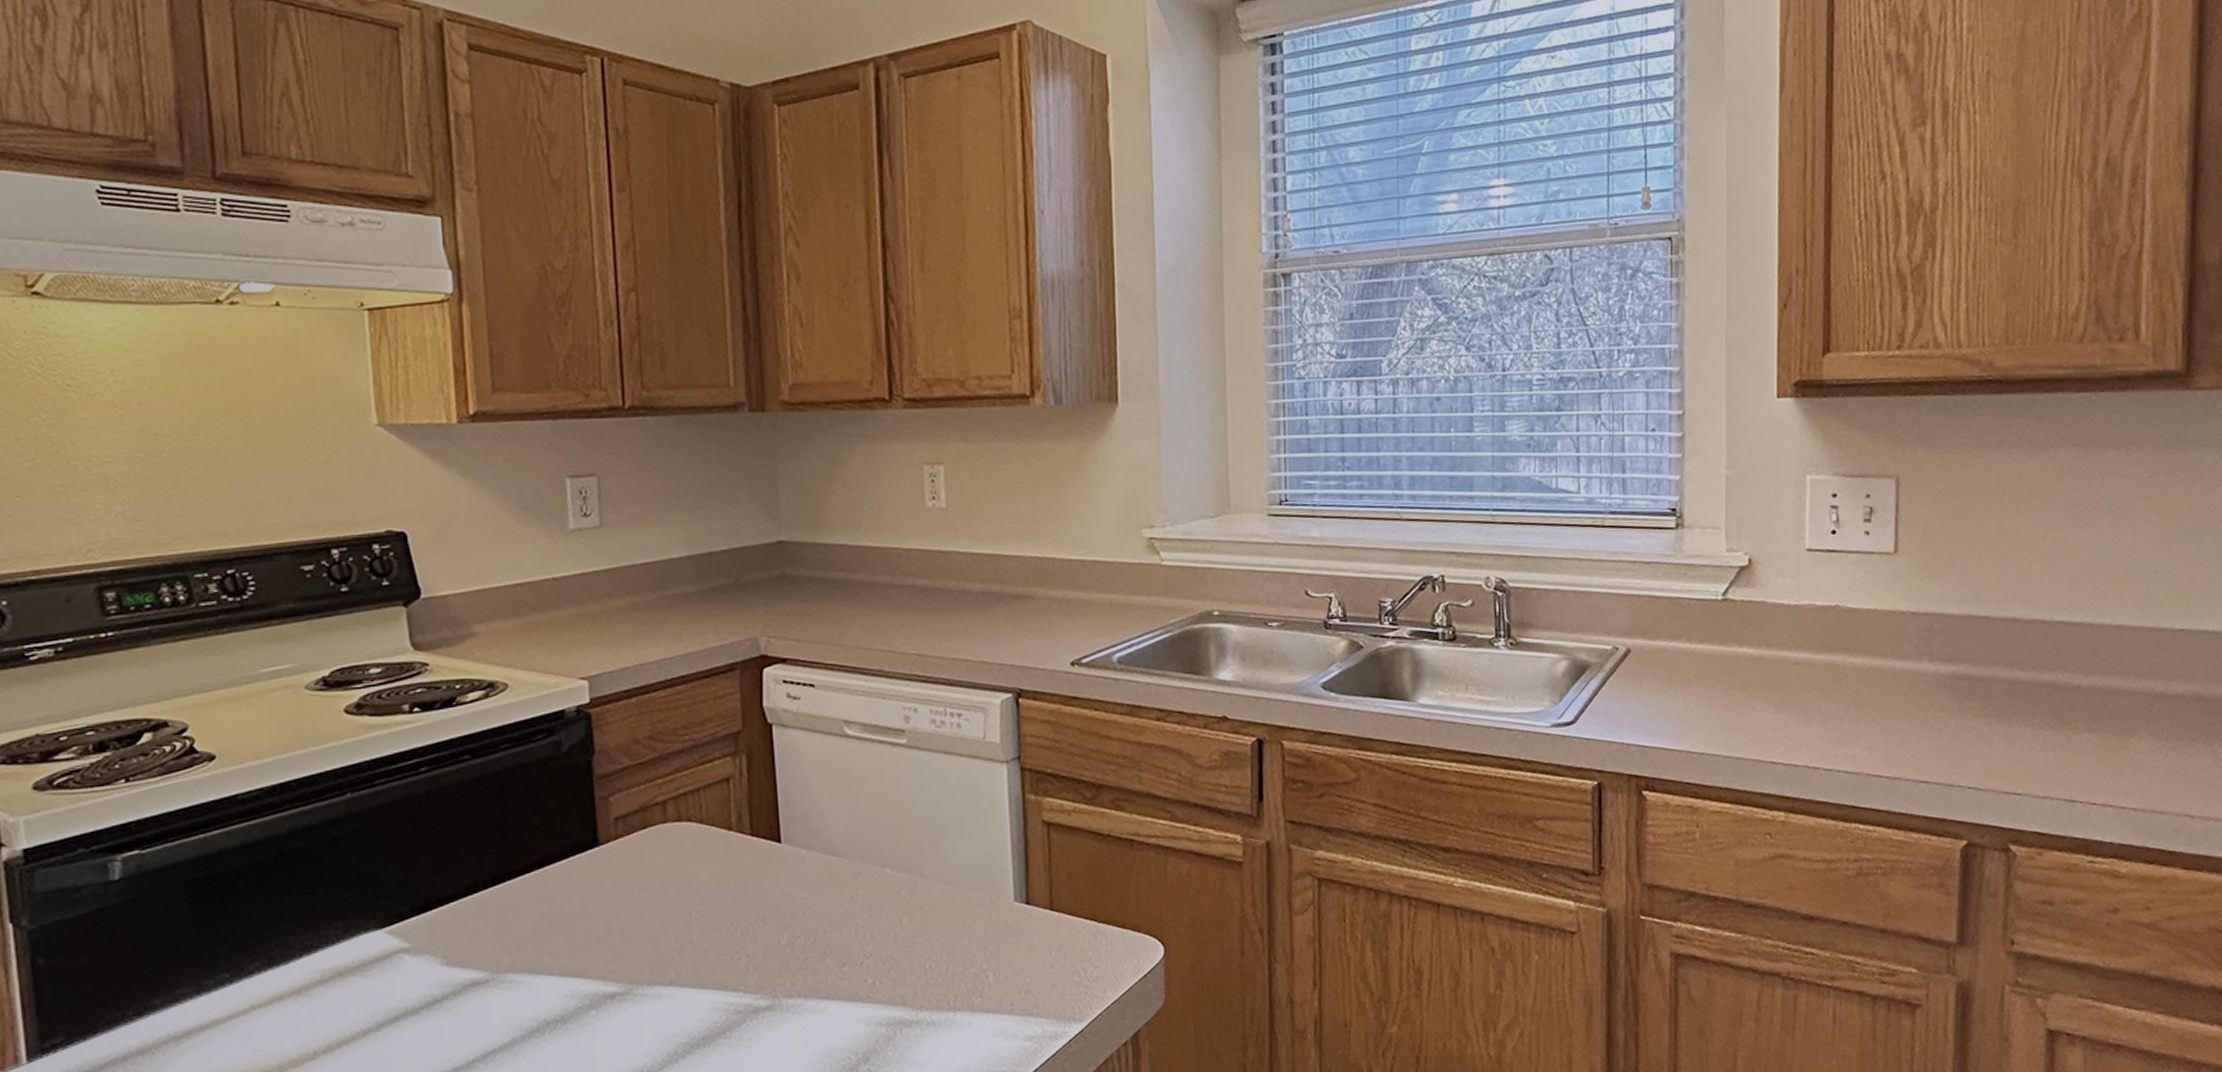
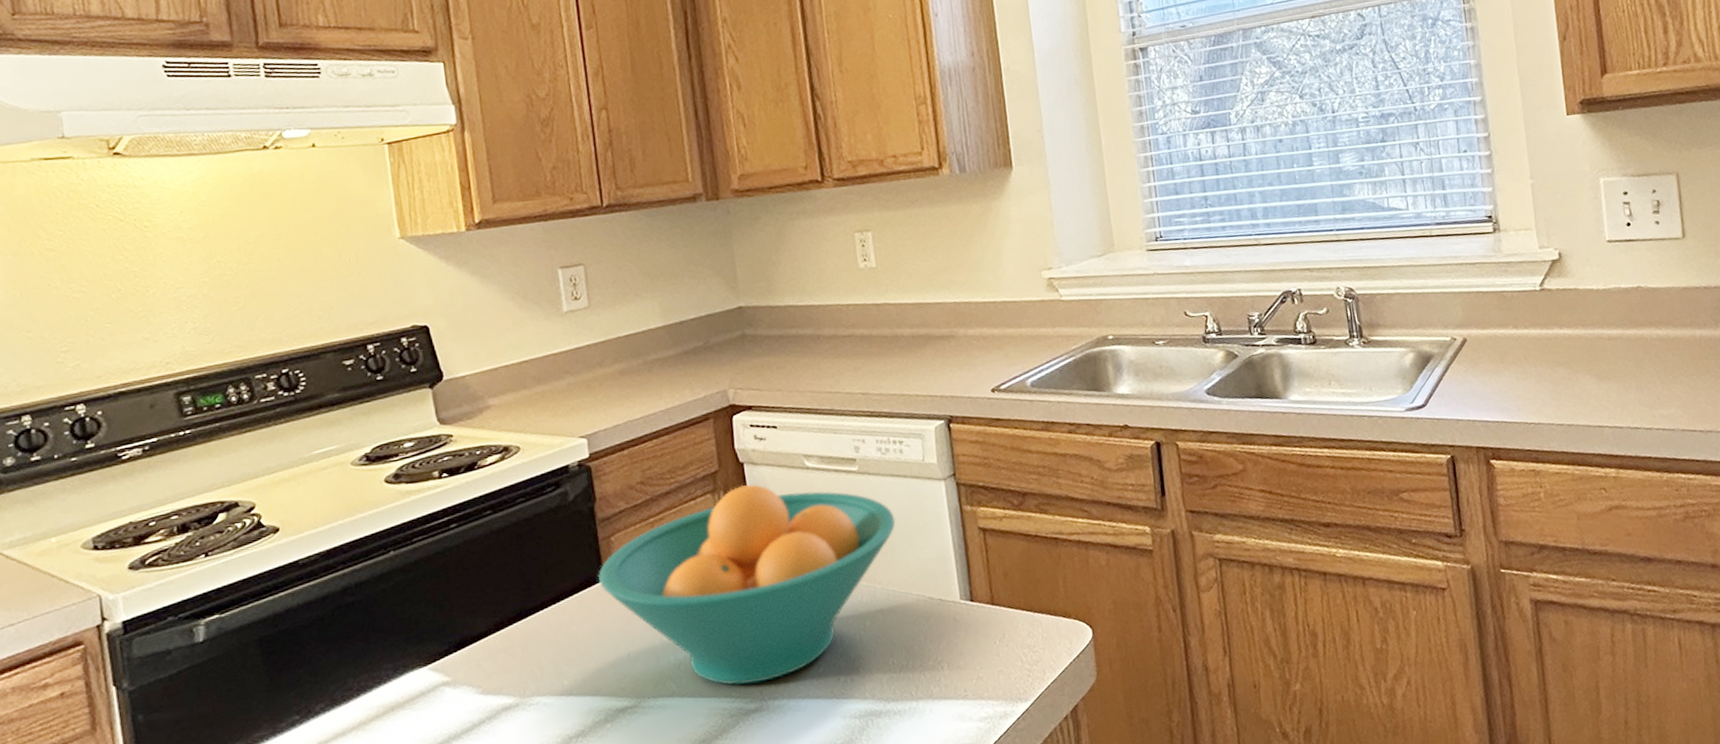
fruit bowl: none [591,749,946,978] -> present [597,484,896,685]

